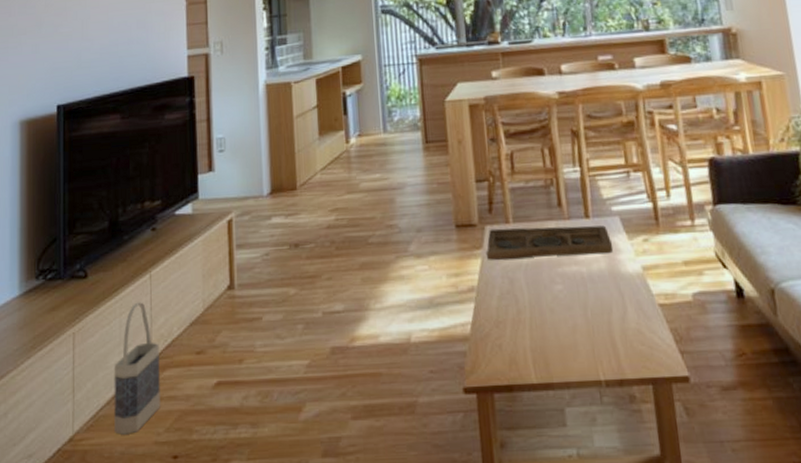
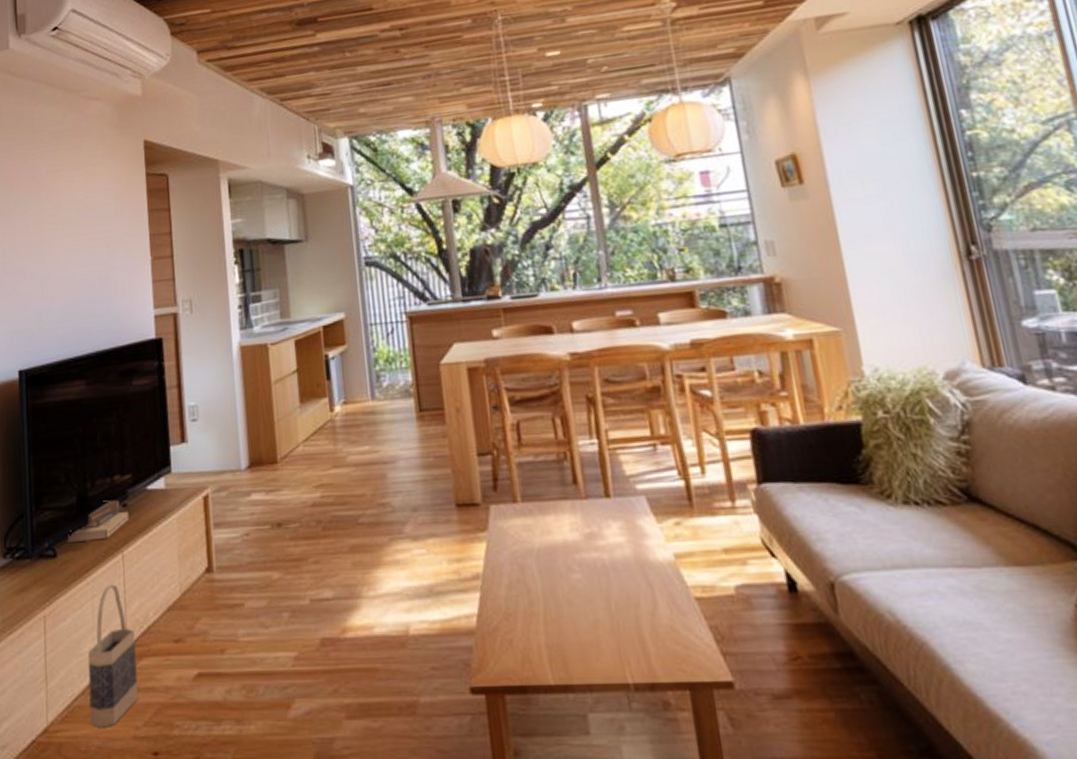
books: none [98,224,158,264] -> present [67,500,129,542]
decorative tray: present [485,225,614,261] -> none [491,506,640,545]

